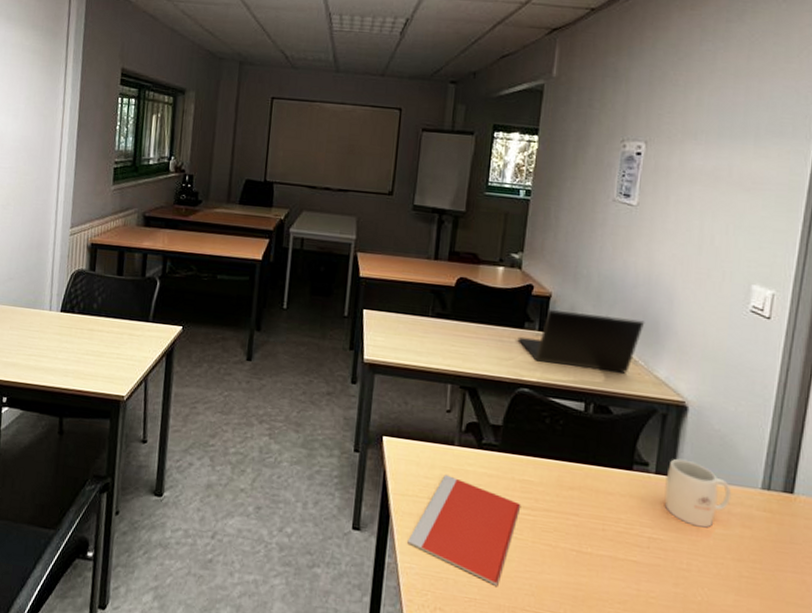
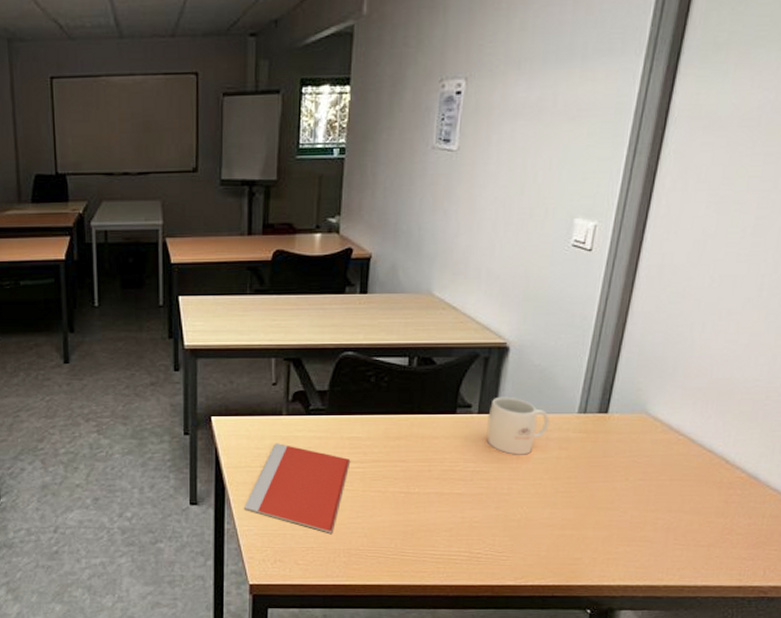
laptop: present [517,310,645,374] -> none [339,269,467,325]

